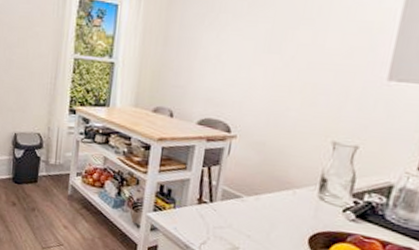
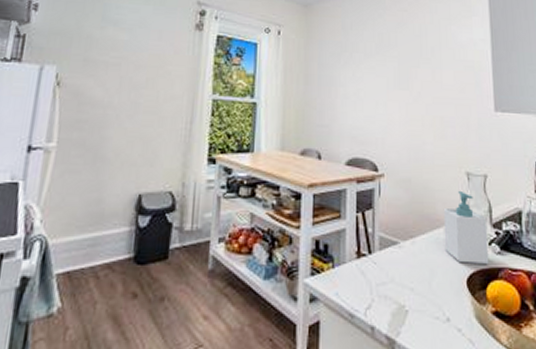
soap bottle: none [290,159,347,228] -> present [443,191,489,264]

